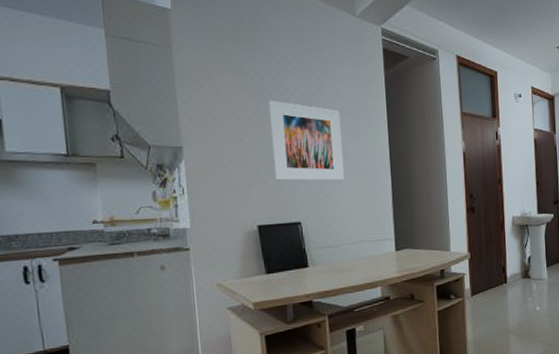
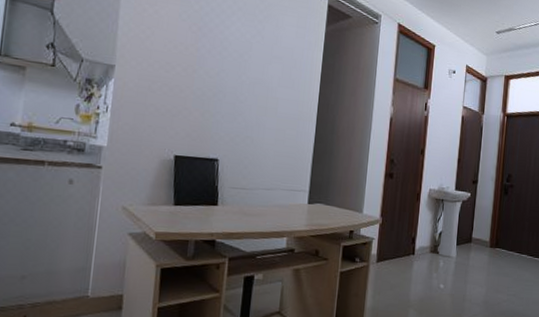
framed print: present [269,101,345,181] -> none [201,36,276,125]

